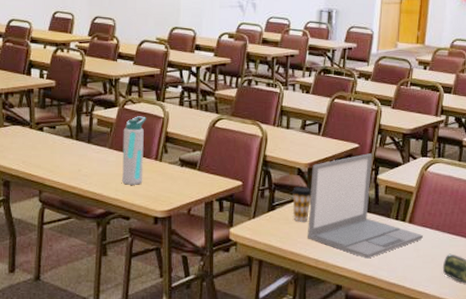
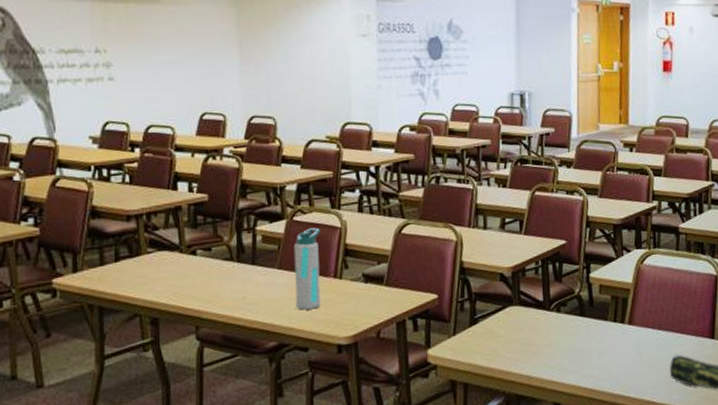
coffee cup: present [291,186,312,222] -> none [495,293,518,335]
laptop: present [308,153,423,259] -> none [516,250,645,370]

